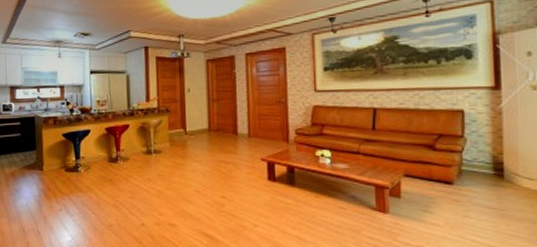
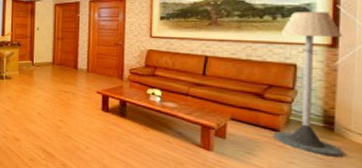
floor lamp: none [445,52,514,205] -> present [274,12,343,157]

